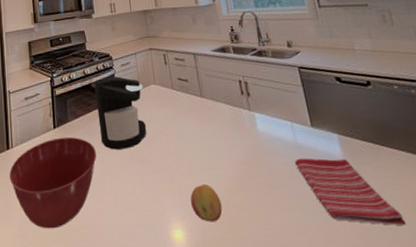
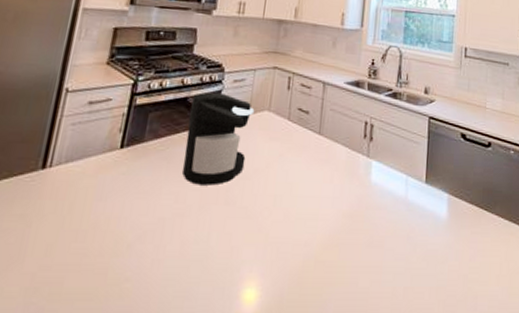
mixing bowl: present [9,136,96,229] -> none [34,161,172,281]
fruit: present [190,184,223,222] -> none [274,237,311,282]
dish towel: present [295,158,407,226] -> none [400,216,487,294]

